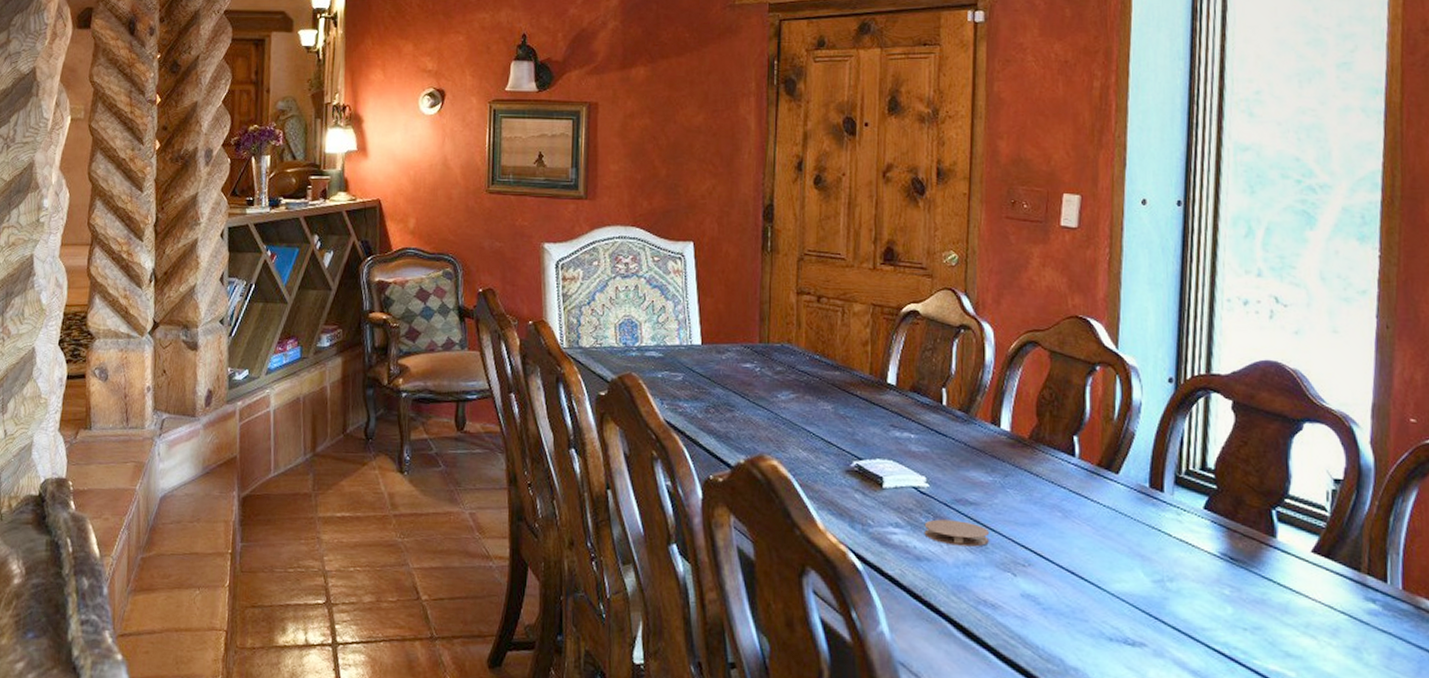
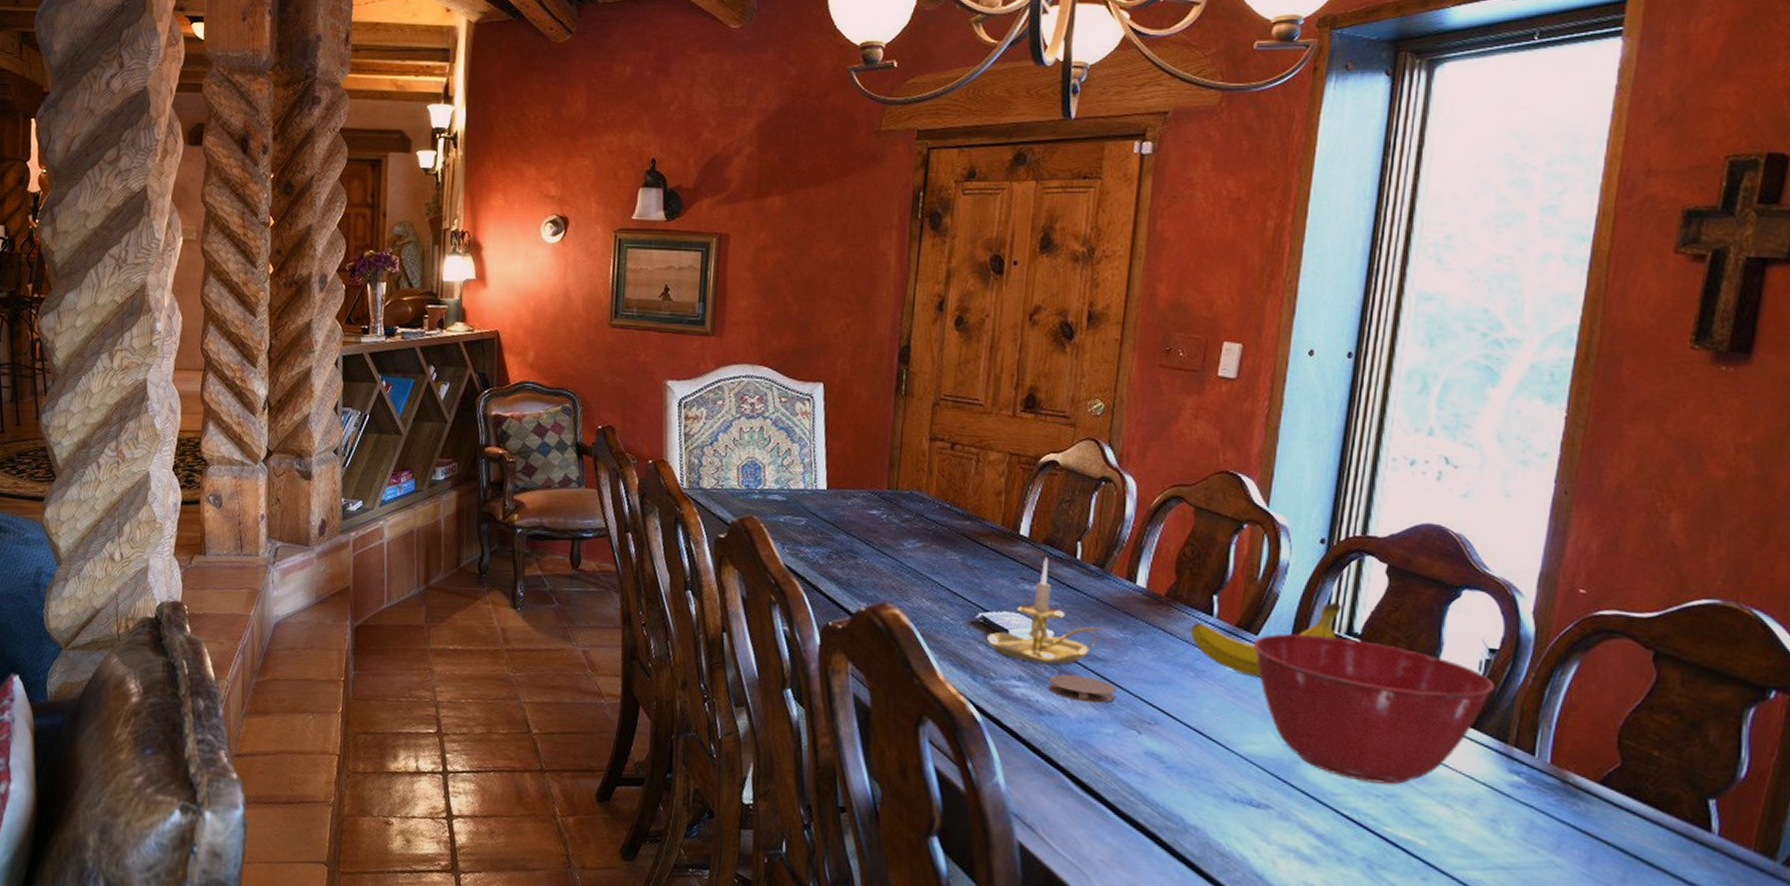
candle holder: none [862,404,977,510] -> present [986,557,1108,665]
fruit: none [1054,438,1194,514] -> present [1190,601,1342,676]
mixing bowl: none [1114,471,1344,617] -> present [1253,633,1496,785]

